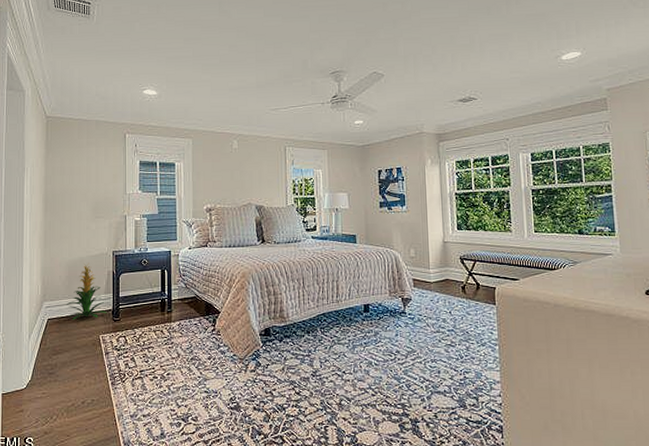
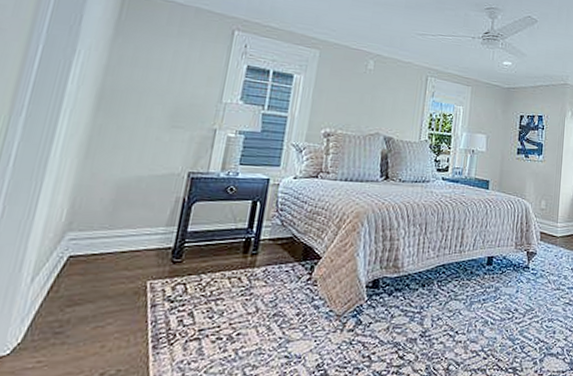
indoor plant: present [67,263,107,320] -> none [103,184,165,259]

